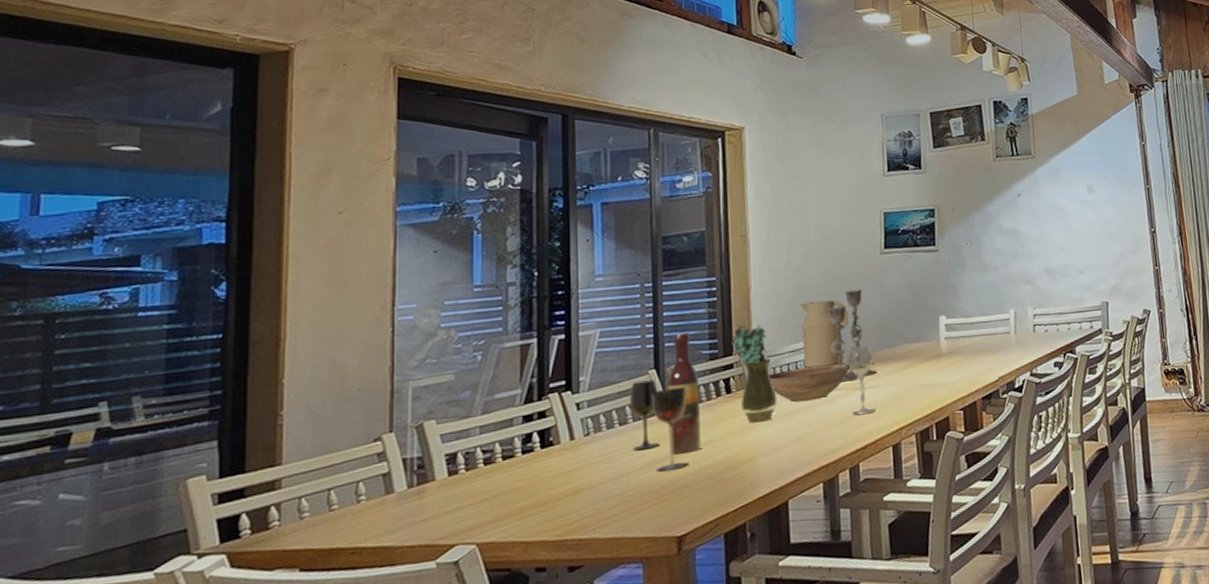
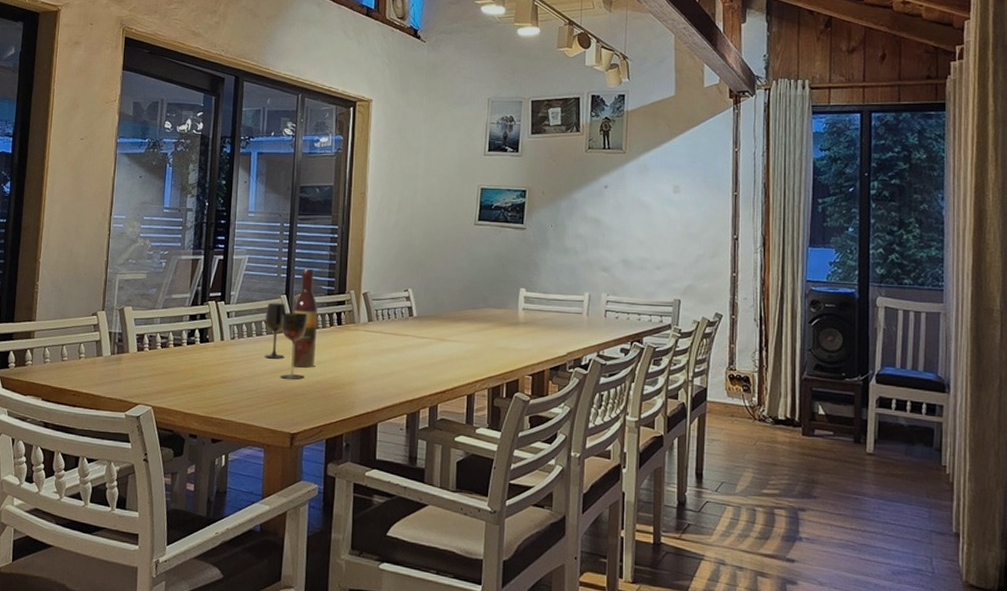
vase: present [730,323,778,424] -> none [344,268,377,354]
bowl: present [769,364,850,402] -> none [372,313,438,343]
water jug: present [800,300,849,369] -> none [401,259,443,317]
candlestick: present [828,289,877,382] -> none [424,253,461,333]
wineglass: present [848,345,876,416] -> none [436,303,459,364]

